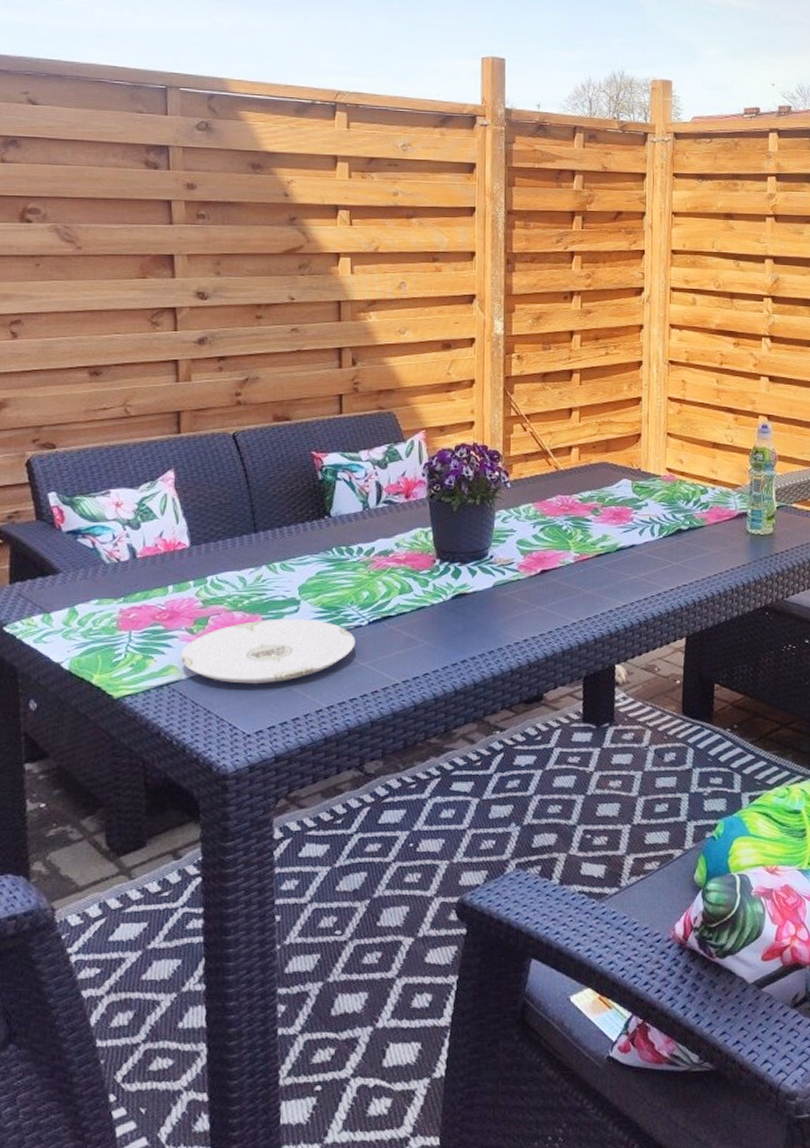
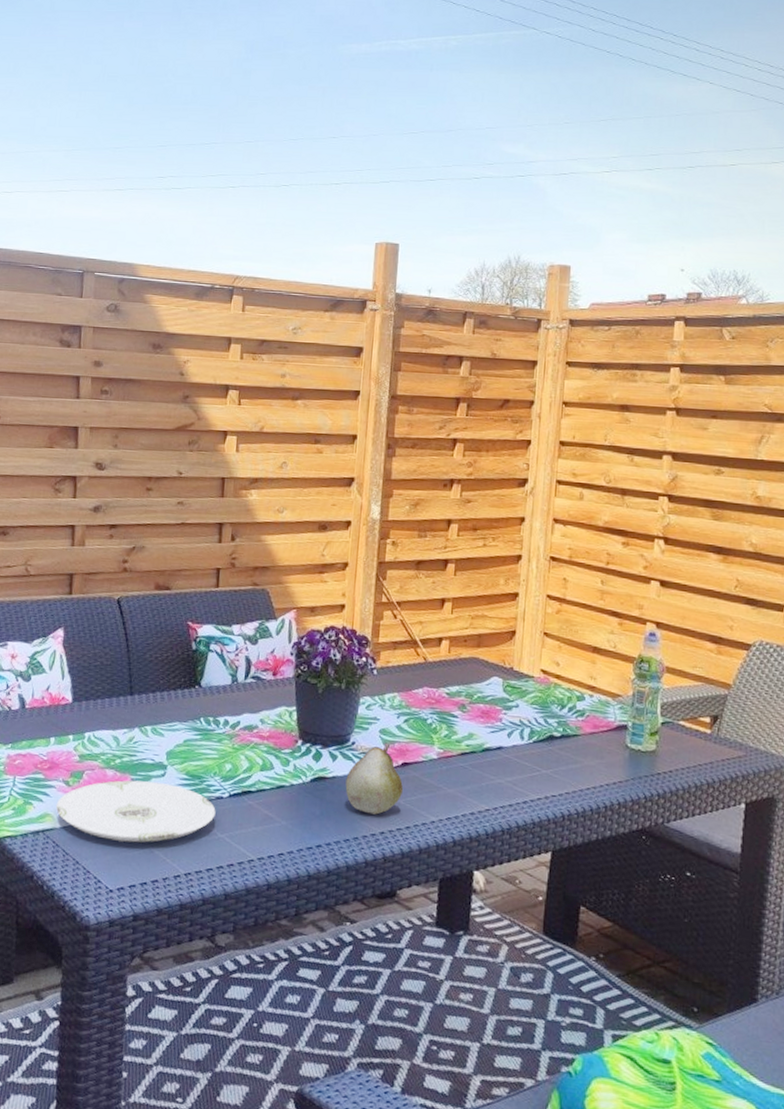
fruit: none [486,553,544,624] -> present [345,742,404,815]

